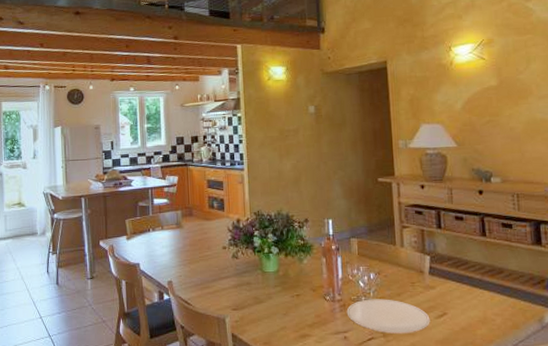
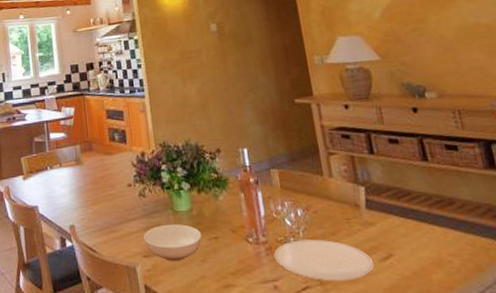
bowl: none [234,282,286,314] -> present [144,223,202,261]

